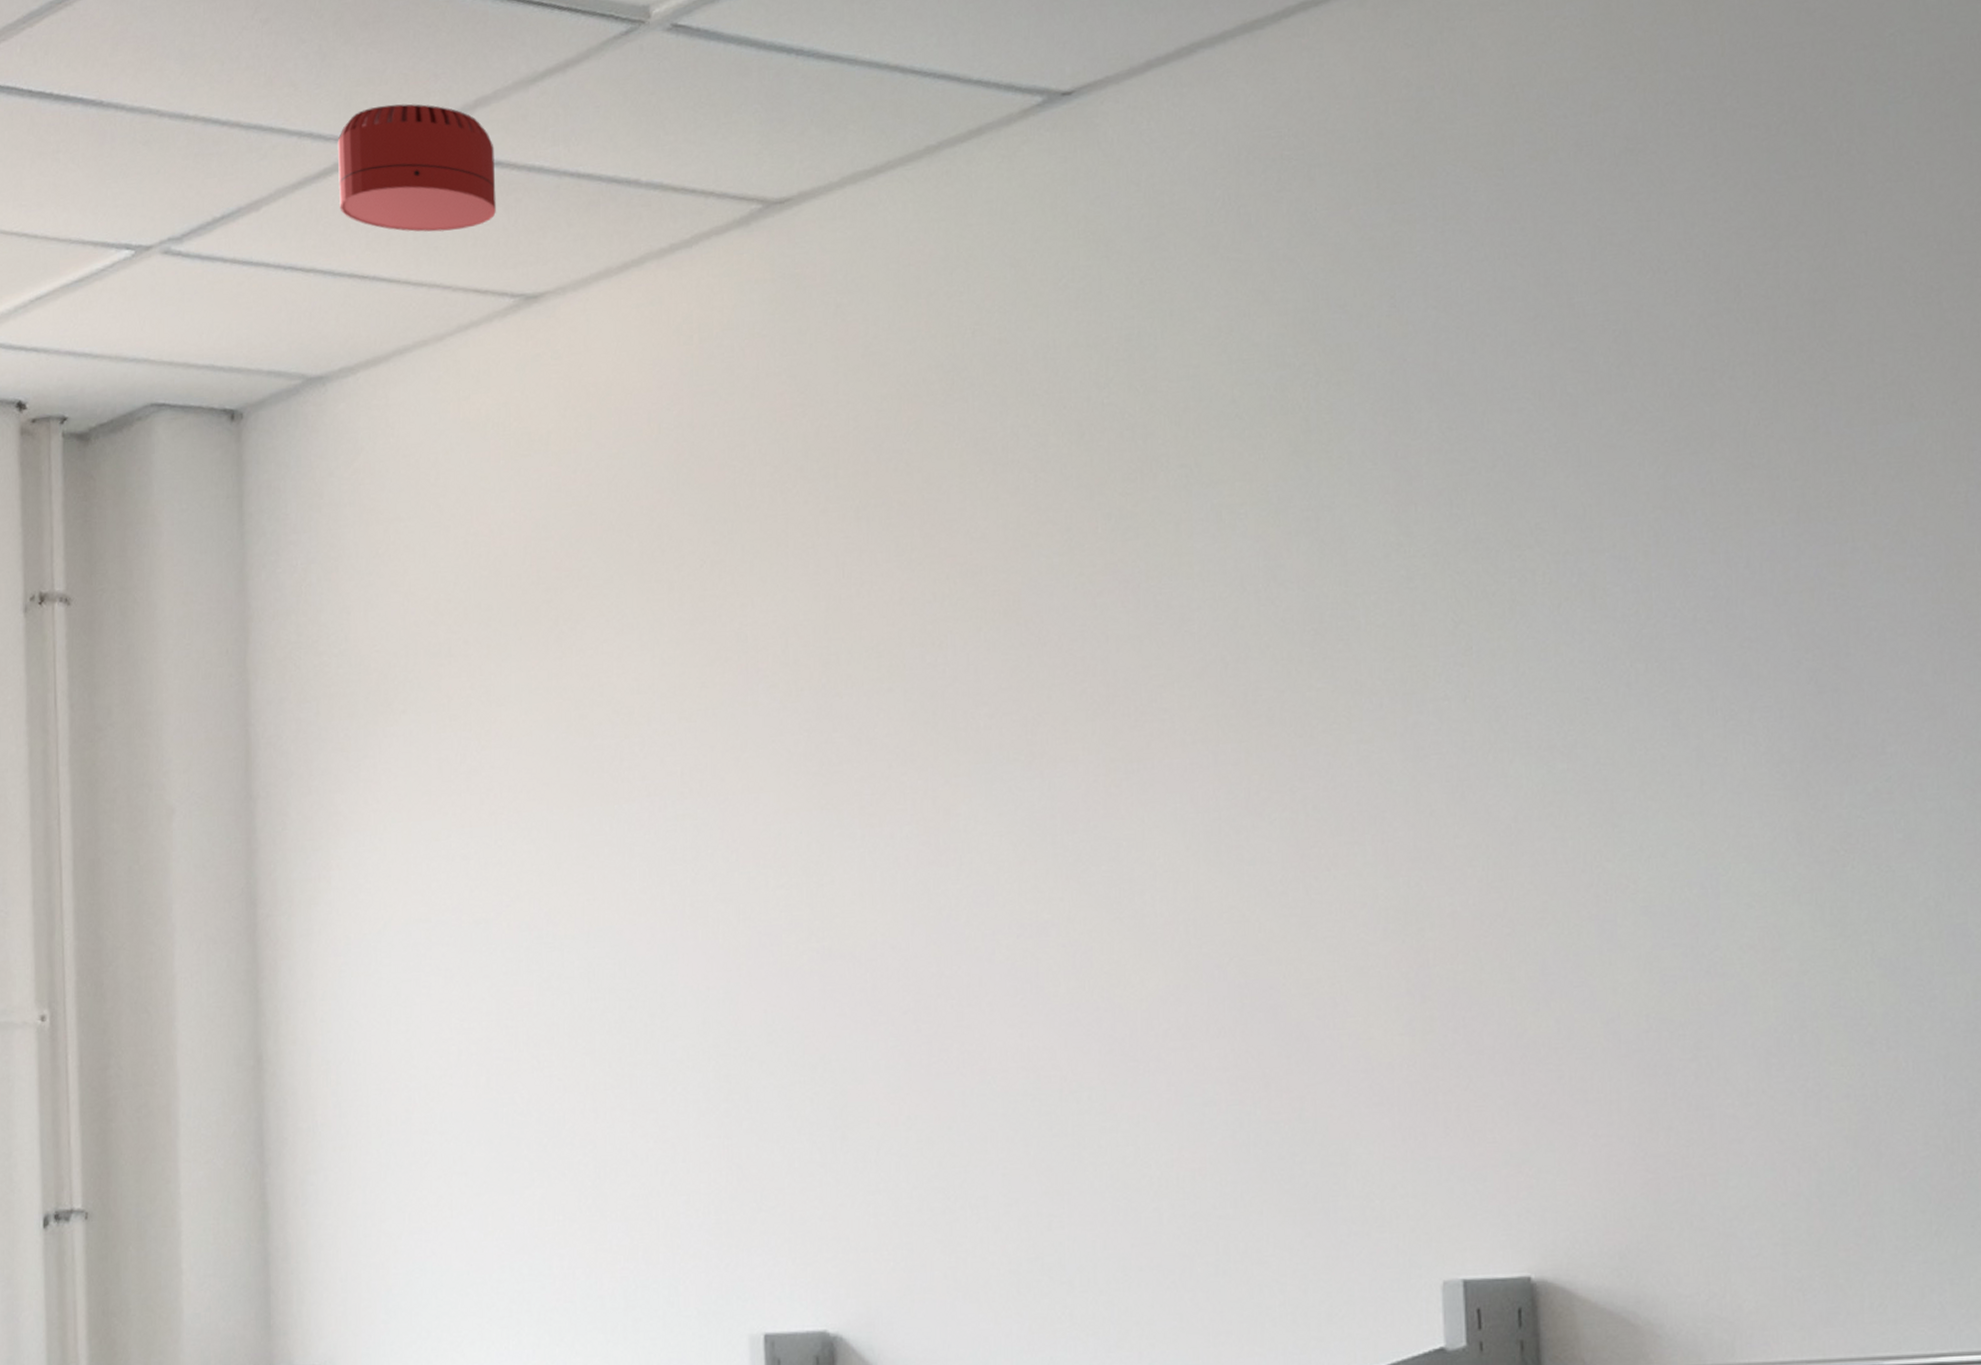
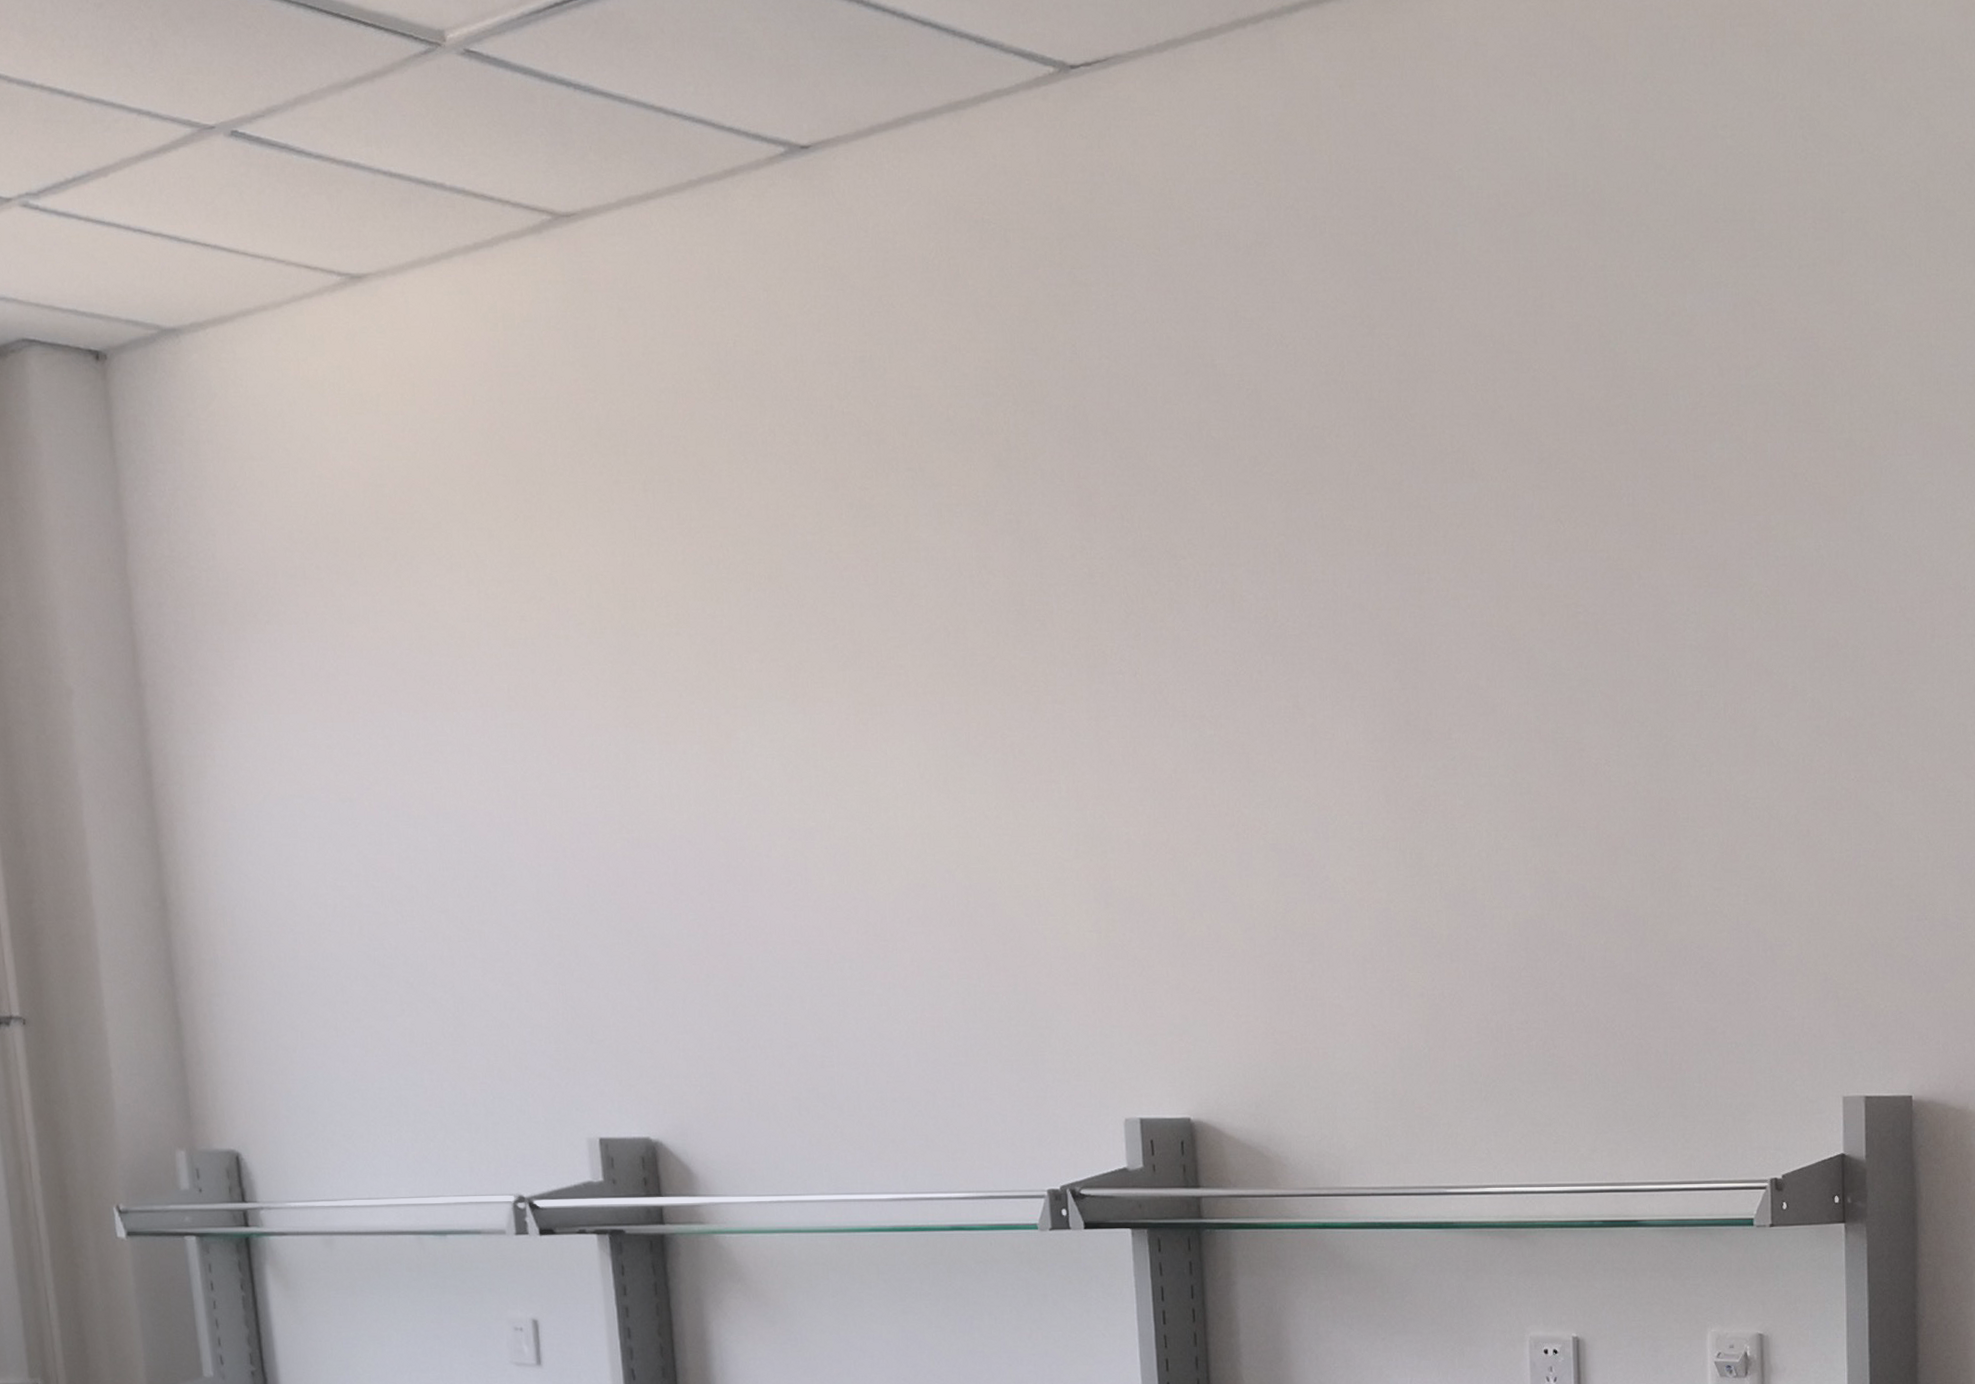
smoke detector: present [337,104,496,232] -> none [173,93,320,211]

